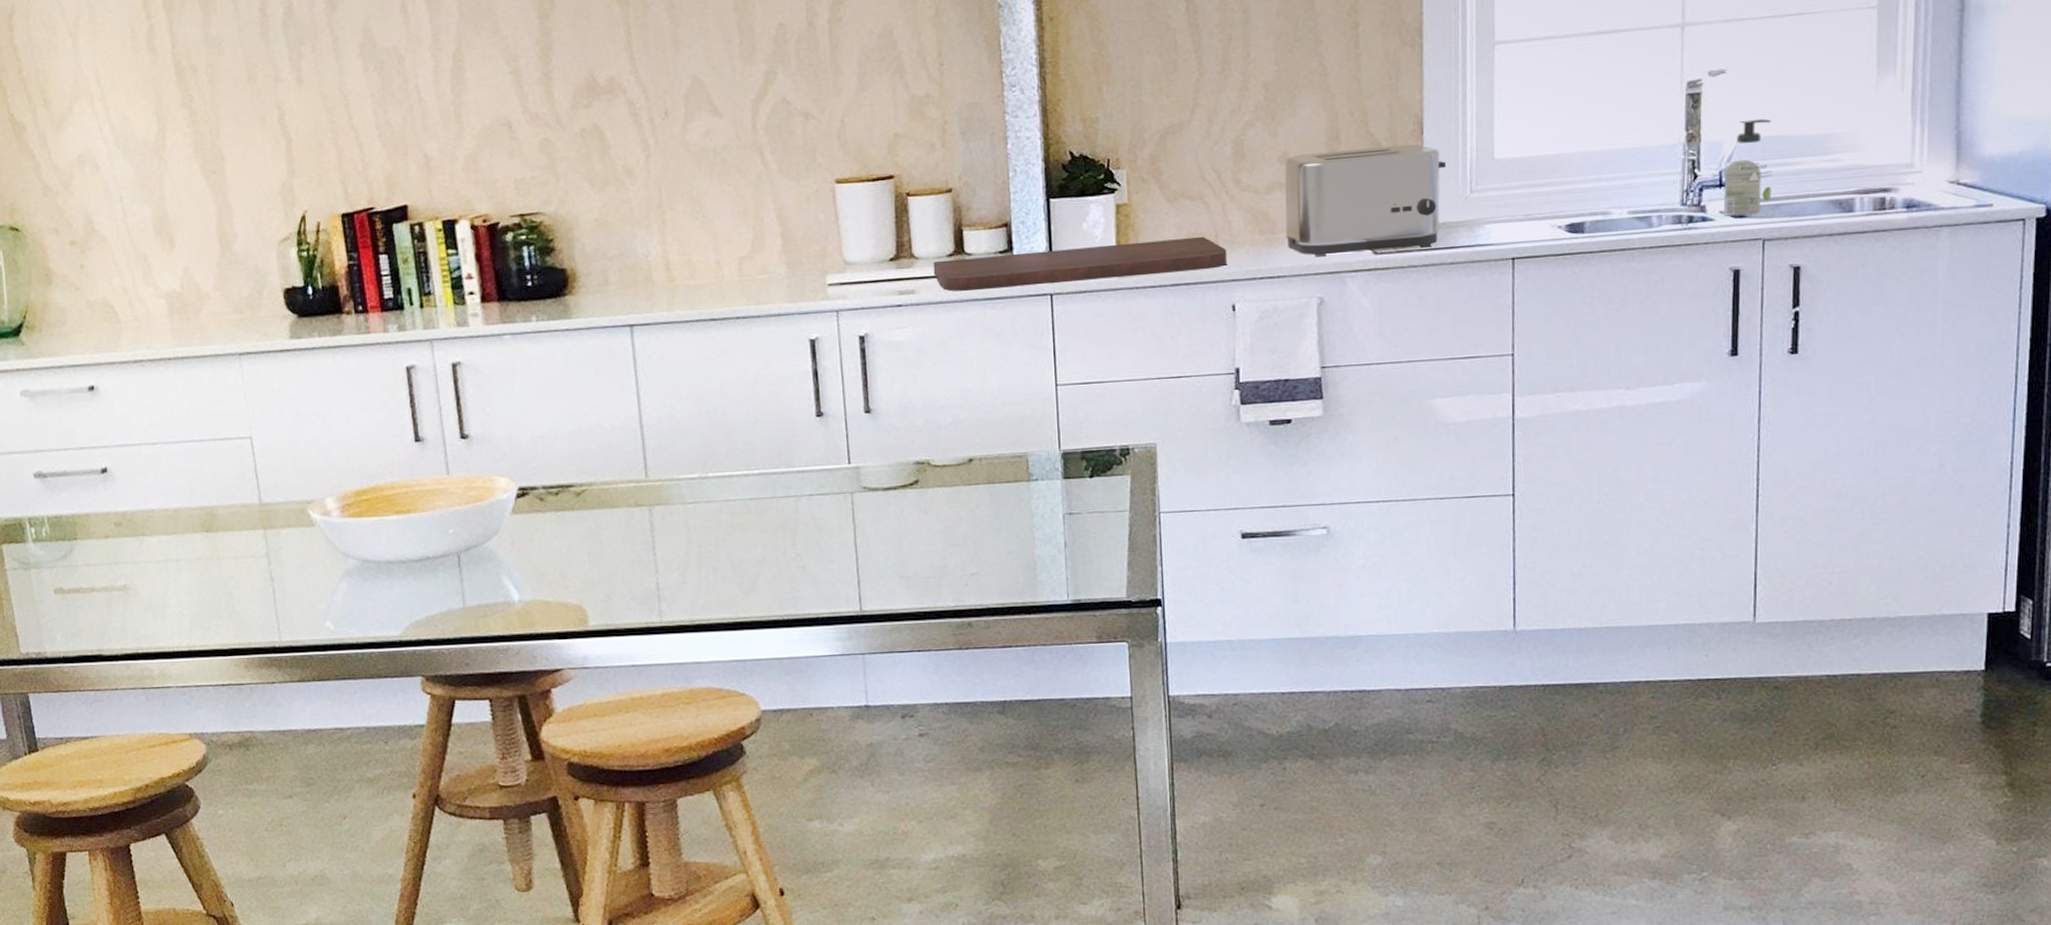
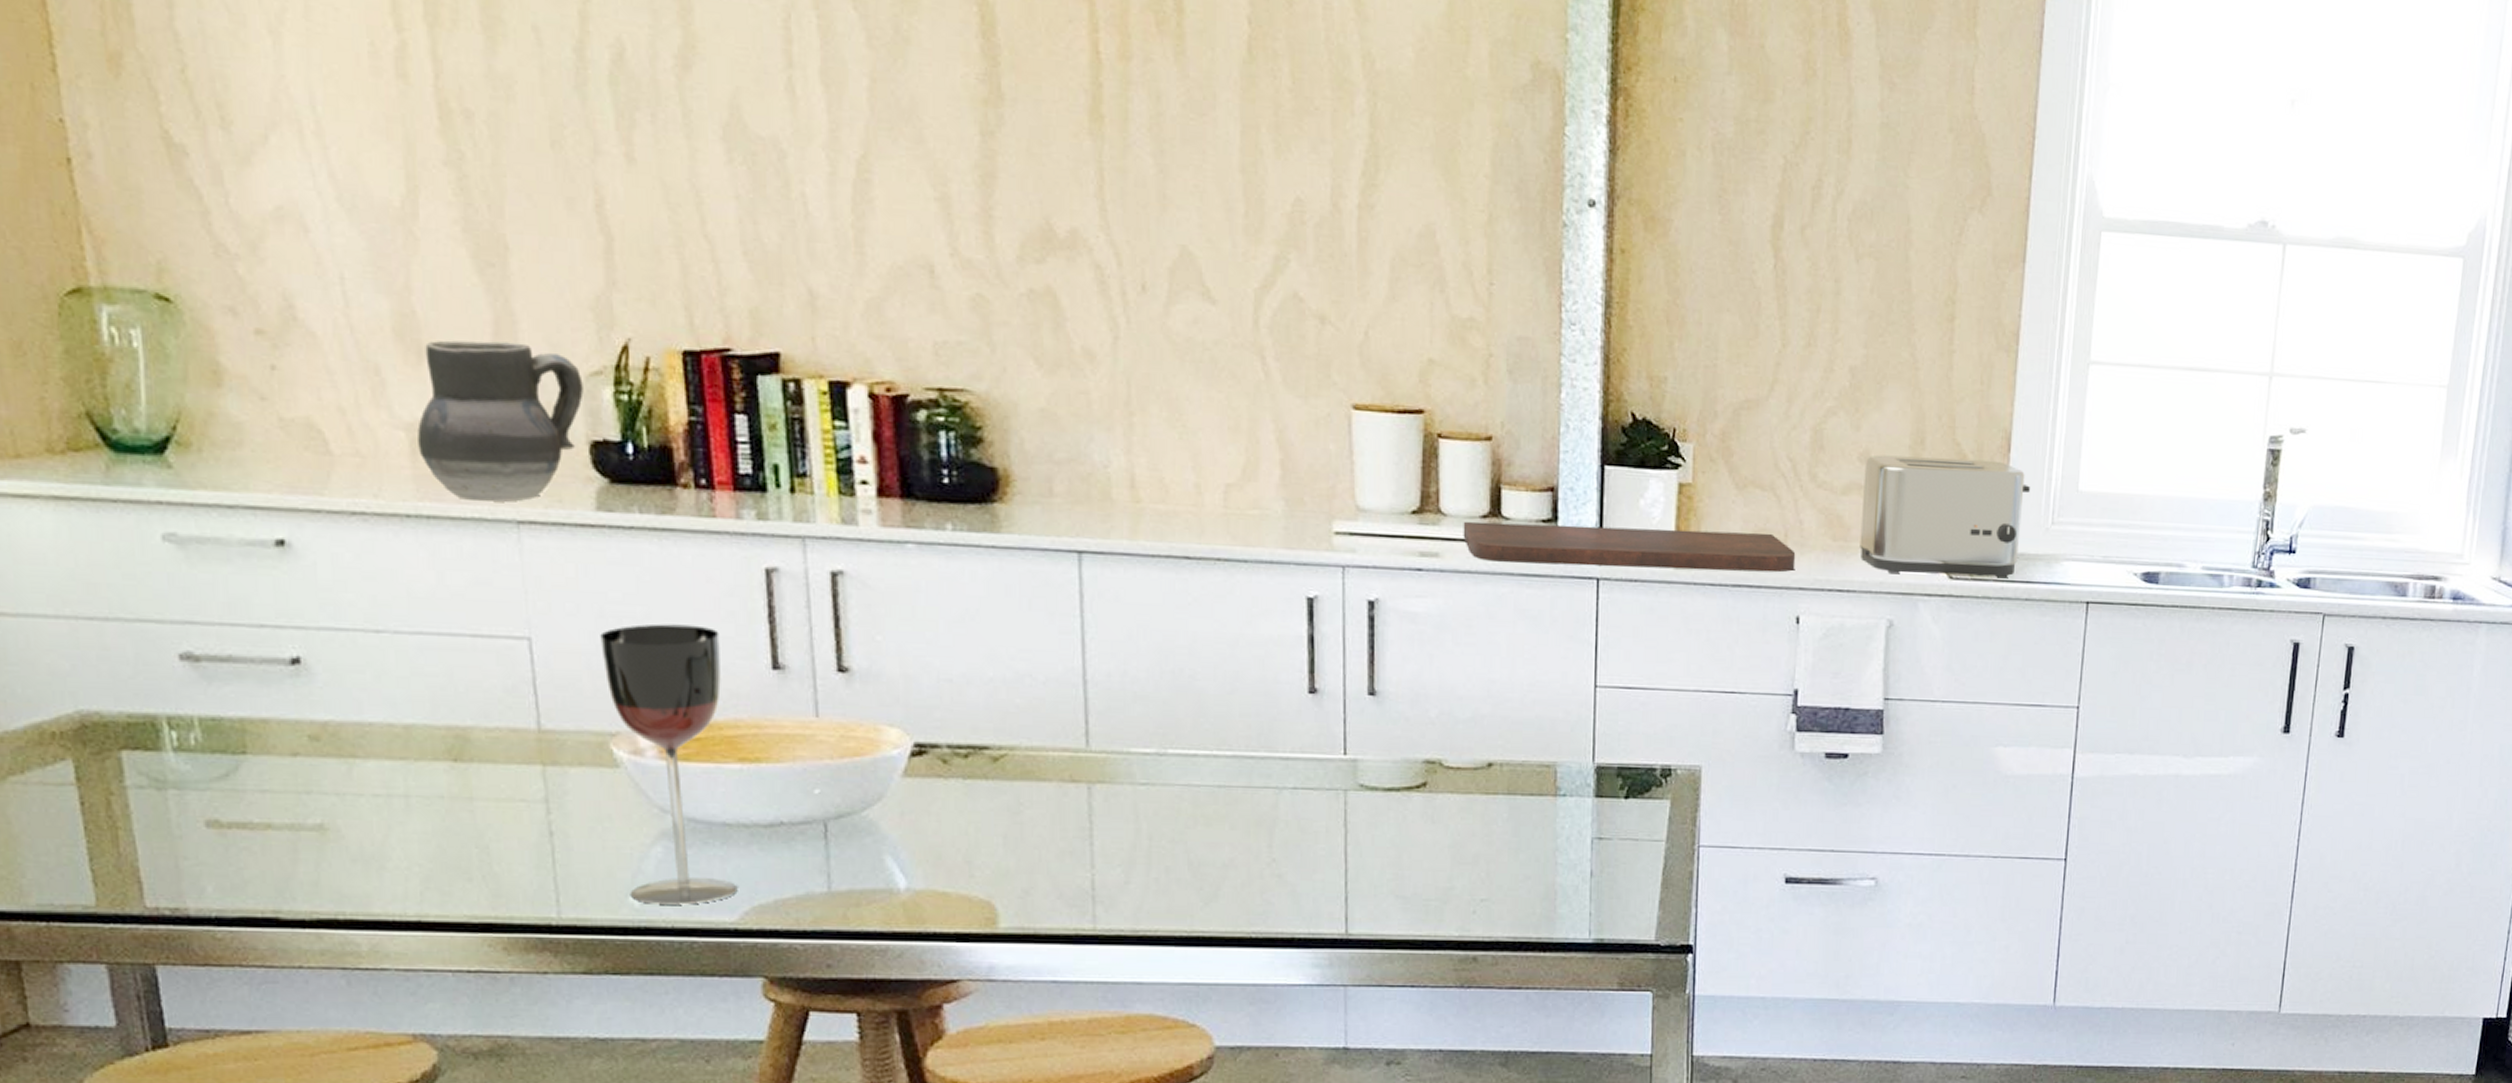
ceramic jug: none [172,225,278,343] -> present [417,340,584,503]
wineglass: none [297,415,400,626] -> present [600,624,738,905]
soap dispenser: present [1723,118,1773,218] -> none [2289,485,2342,587]

